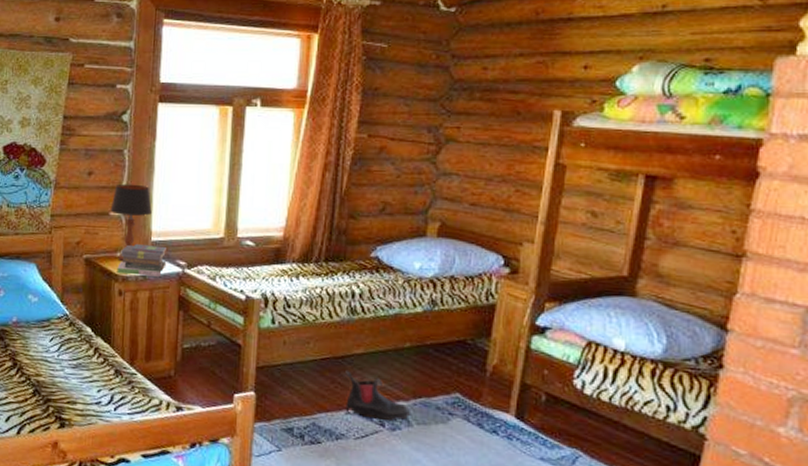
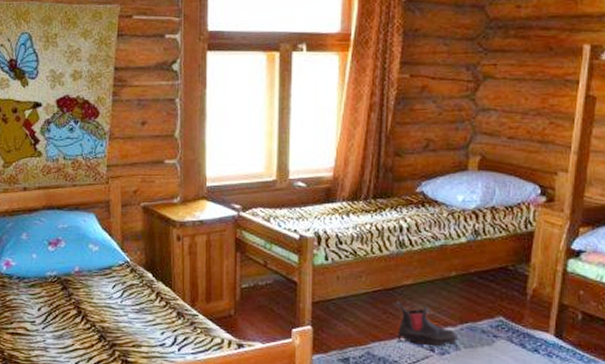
table lamp: present [110,184,152,262] -> none [165,132,206,208]
books: present [117,243,167,277] -> none [174,189,222,221]

